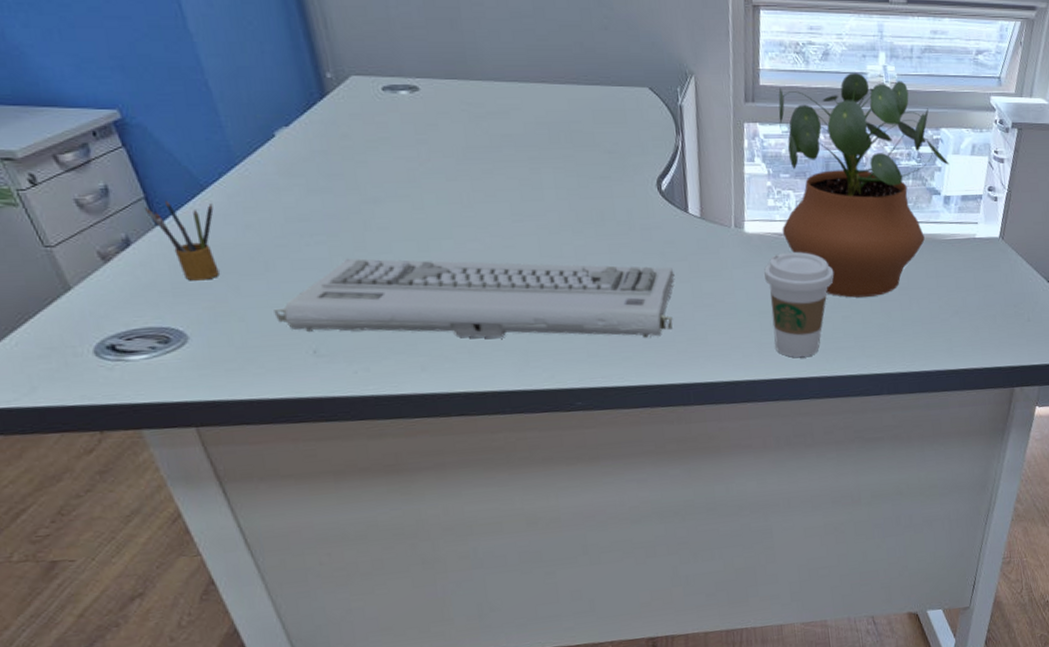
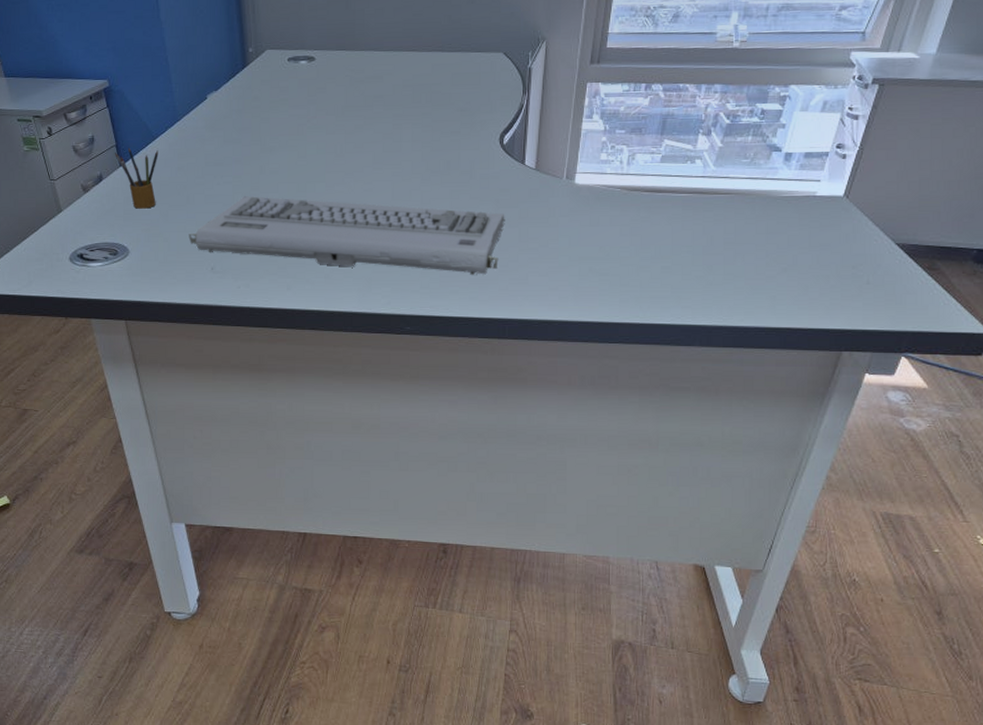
coffee cup: present [764,251,834,358] -> none [588,203,658,304]
potted plant: present [778,72,949,298] -> none [611,32,795,249]

